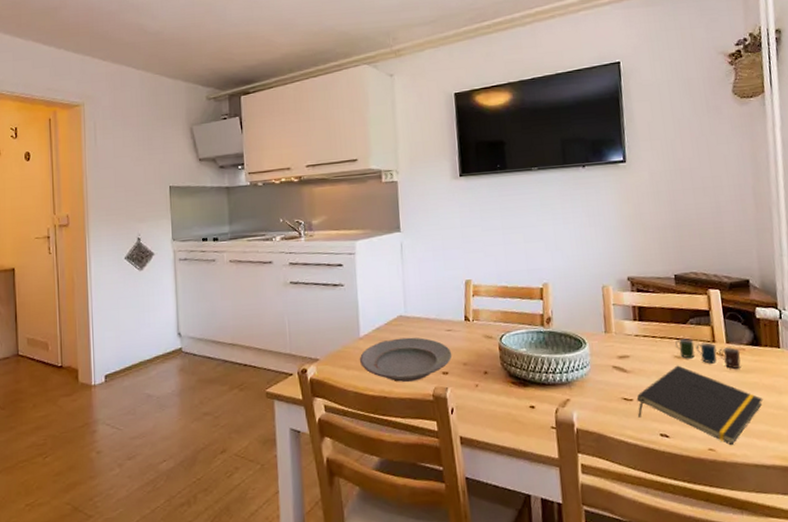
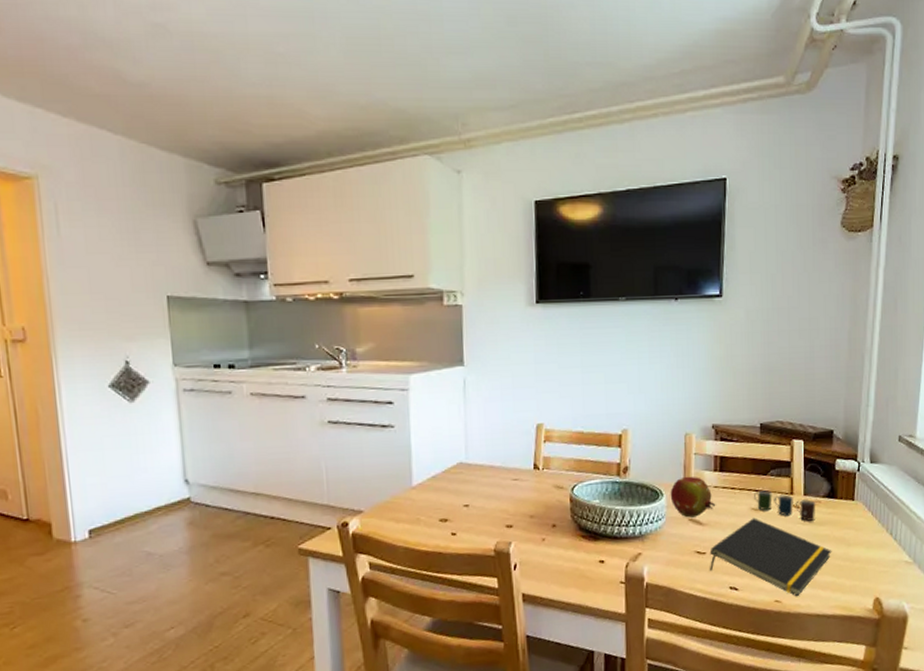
plate: present [359,337,452,382] -> none [411,486,518,537]
fruit: none [592,325,639,365] -> present [670,476,716,518]

